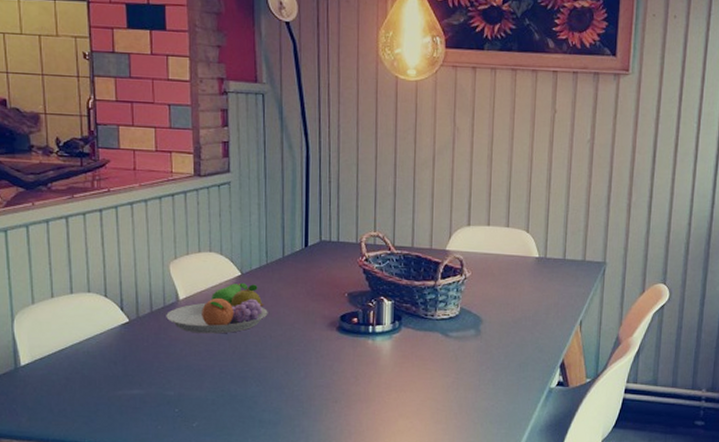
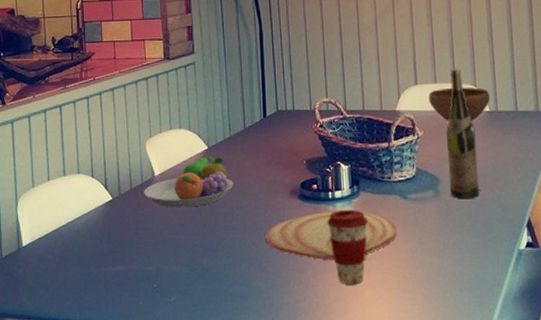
plate: none [299,344,435,391] -> present [265,210,397,260]
coffee cup: none [365,343,407,415] -> present [327,209,368,285]
bowl: none [480,231,541,266] -> present [429,87,491,121]
wine bottle: none [491,213,522,339] -> present [446,69,480,198]

